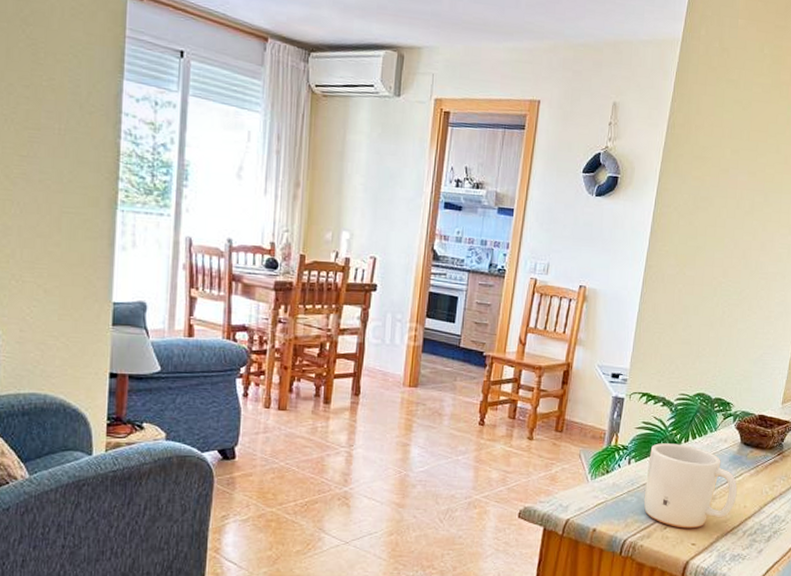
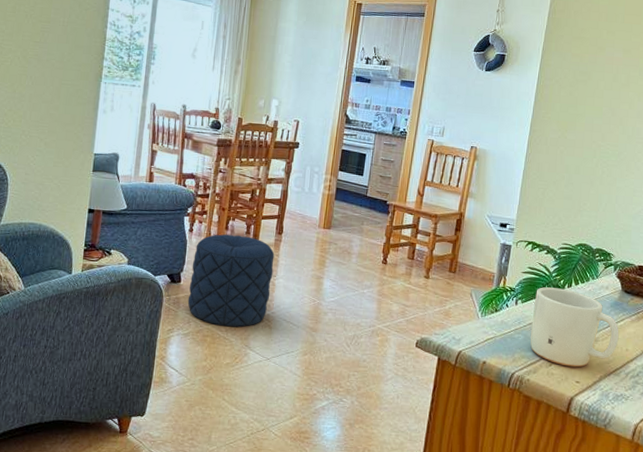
pouf: none [245,398,351,508] -> present [187,234,275,327]

